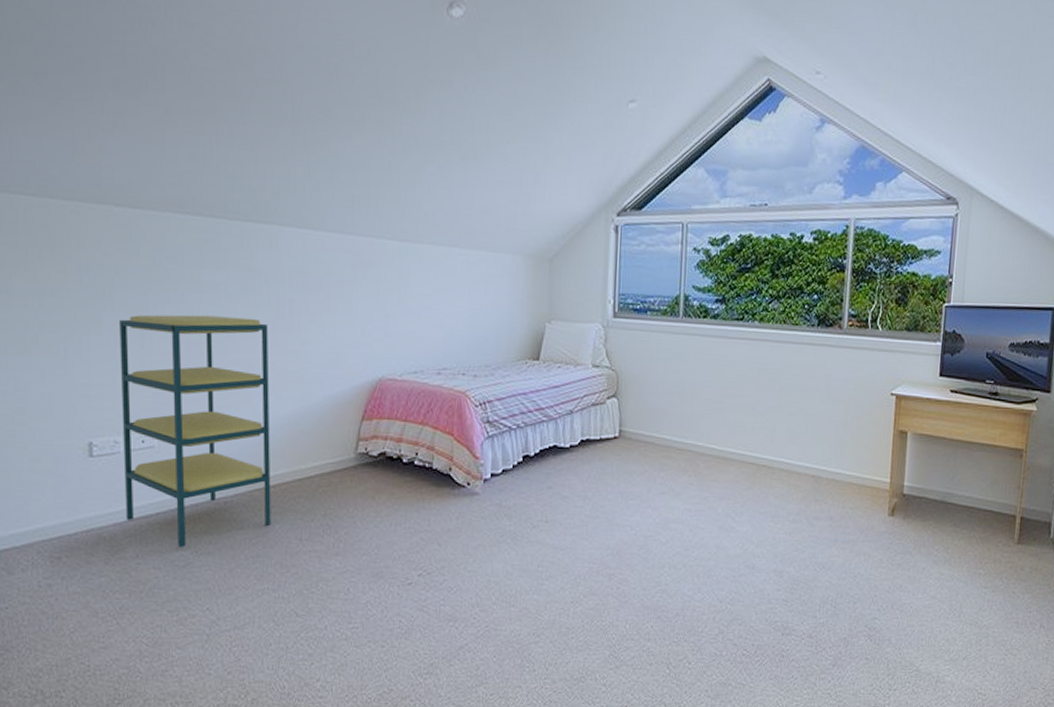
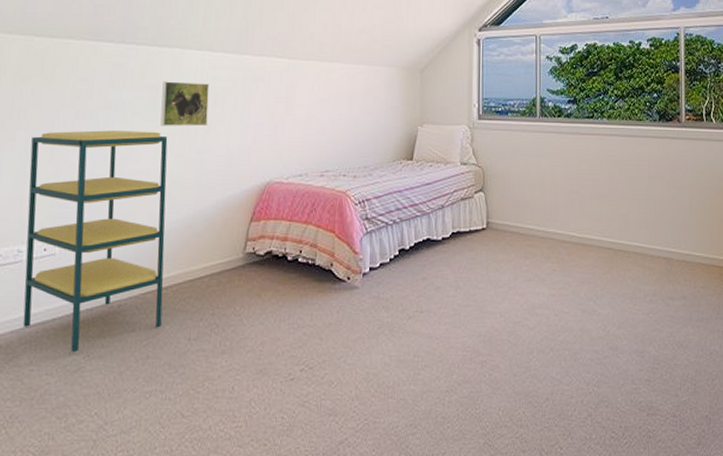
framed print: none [259,262,312,315] -> present [160,81,210,127]

